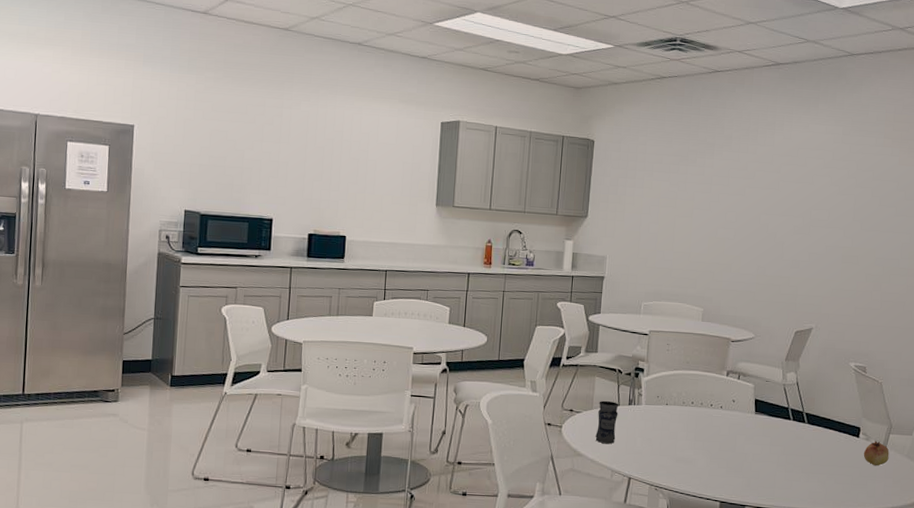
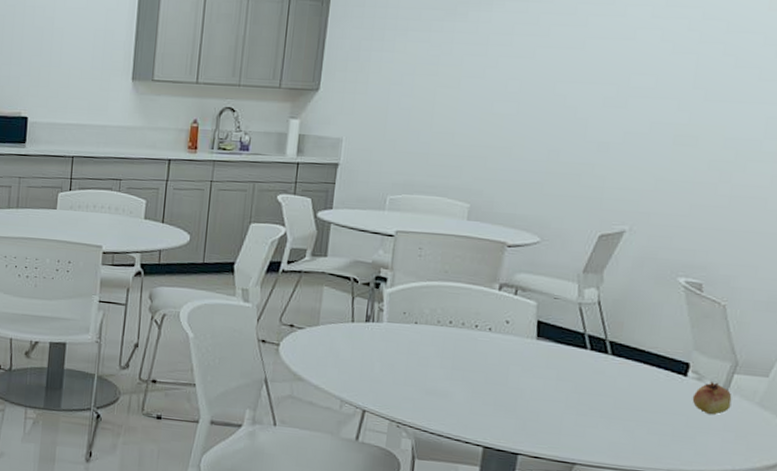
jar: present [595,400,619,444] -> none [321,315,353,368]

